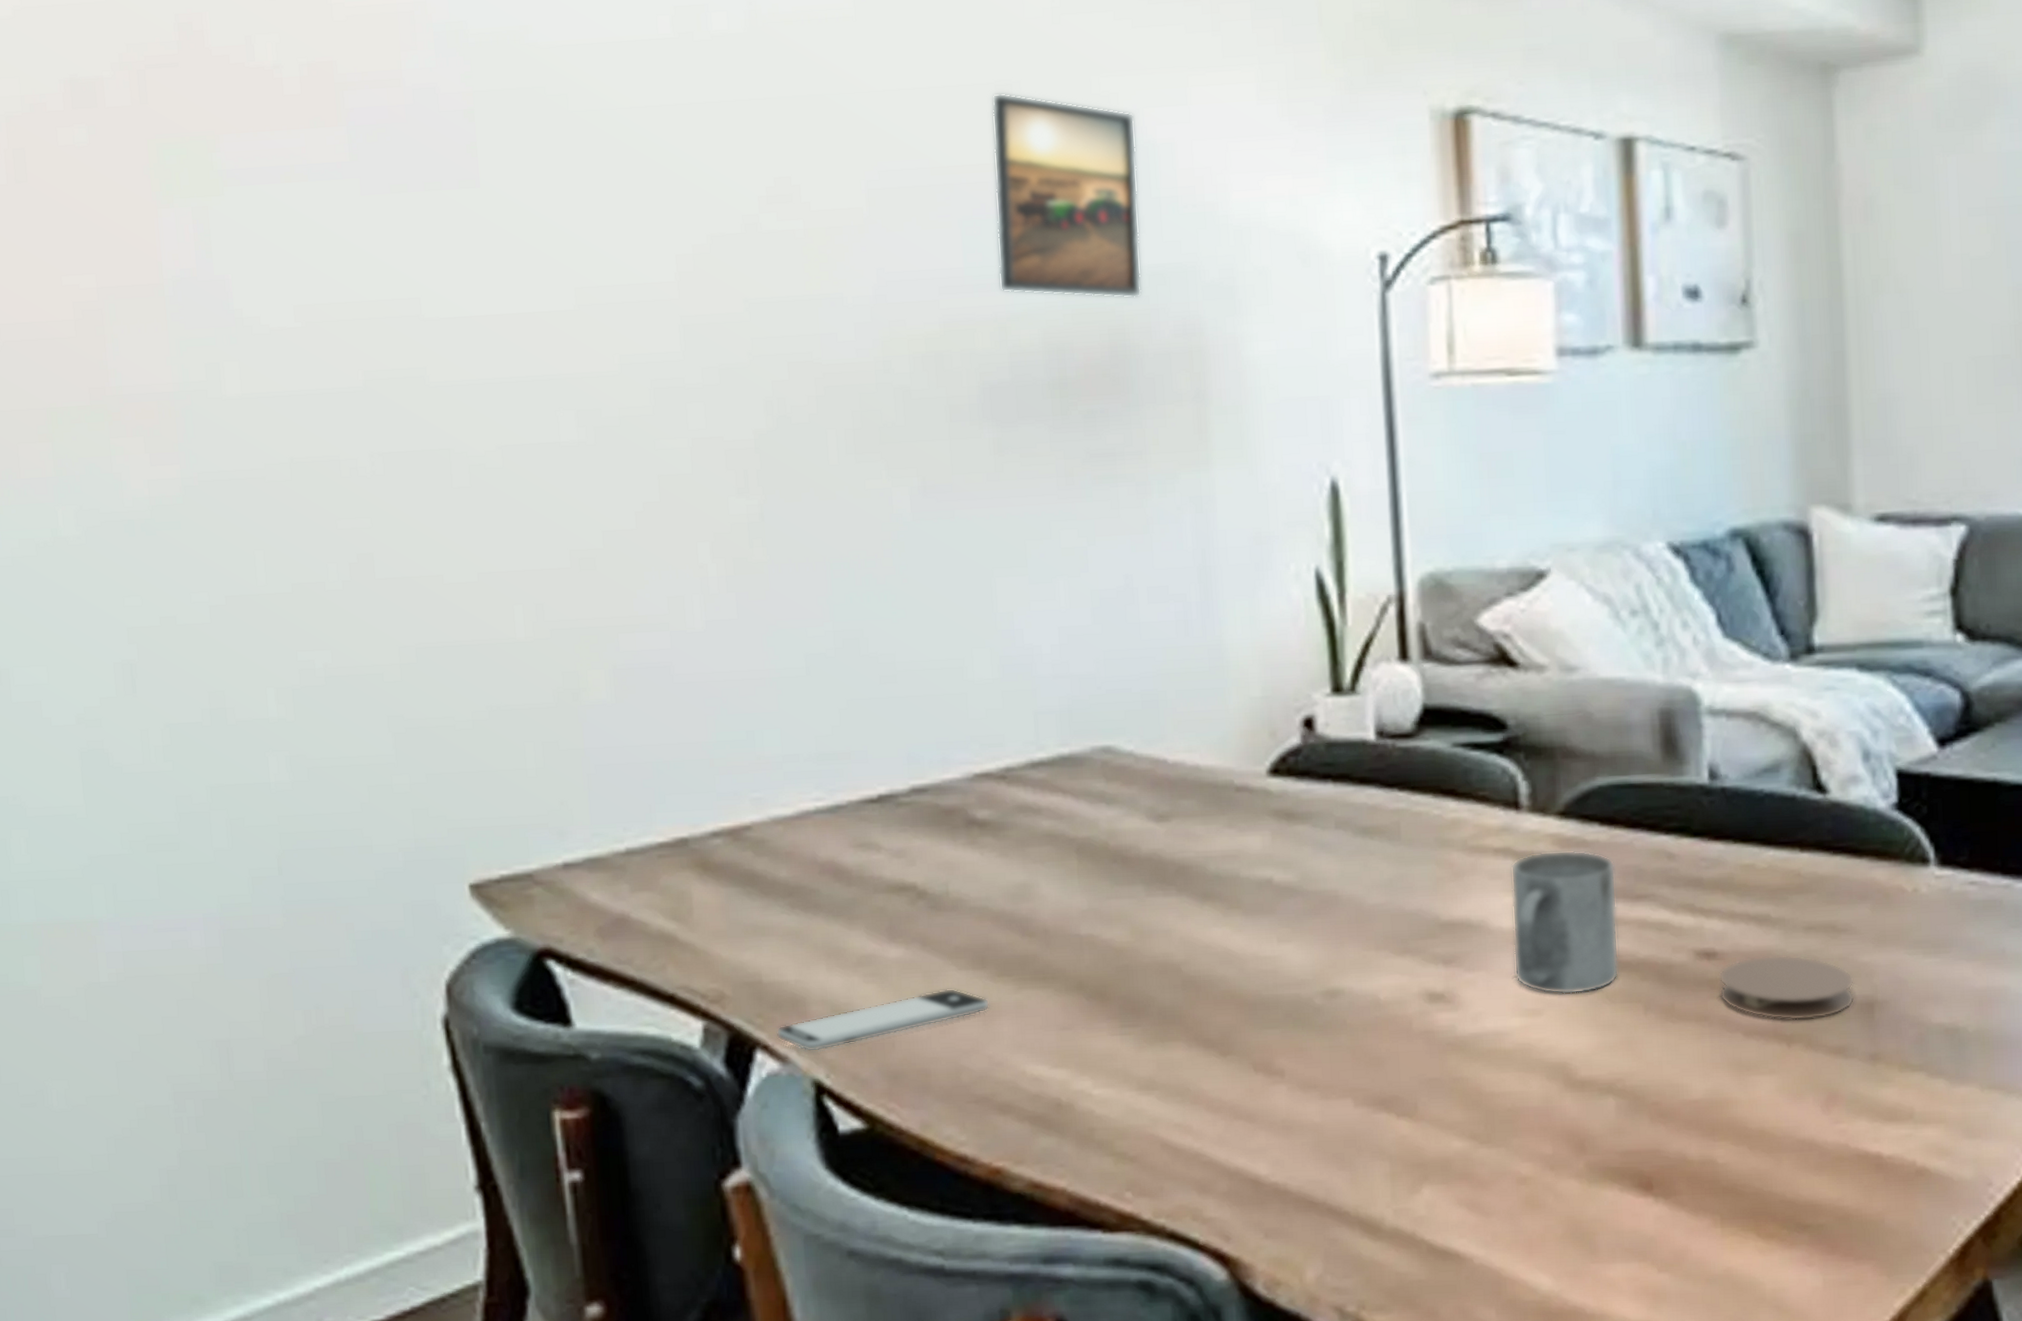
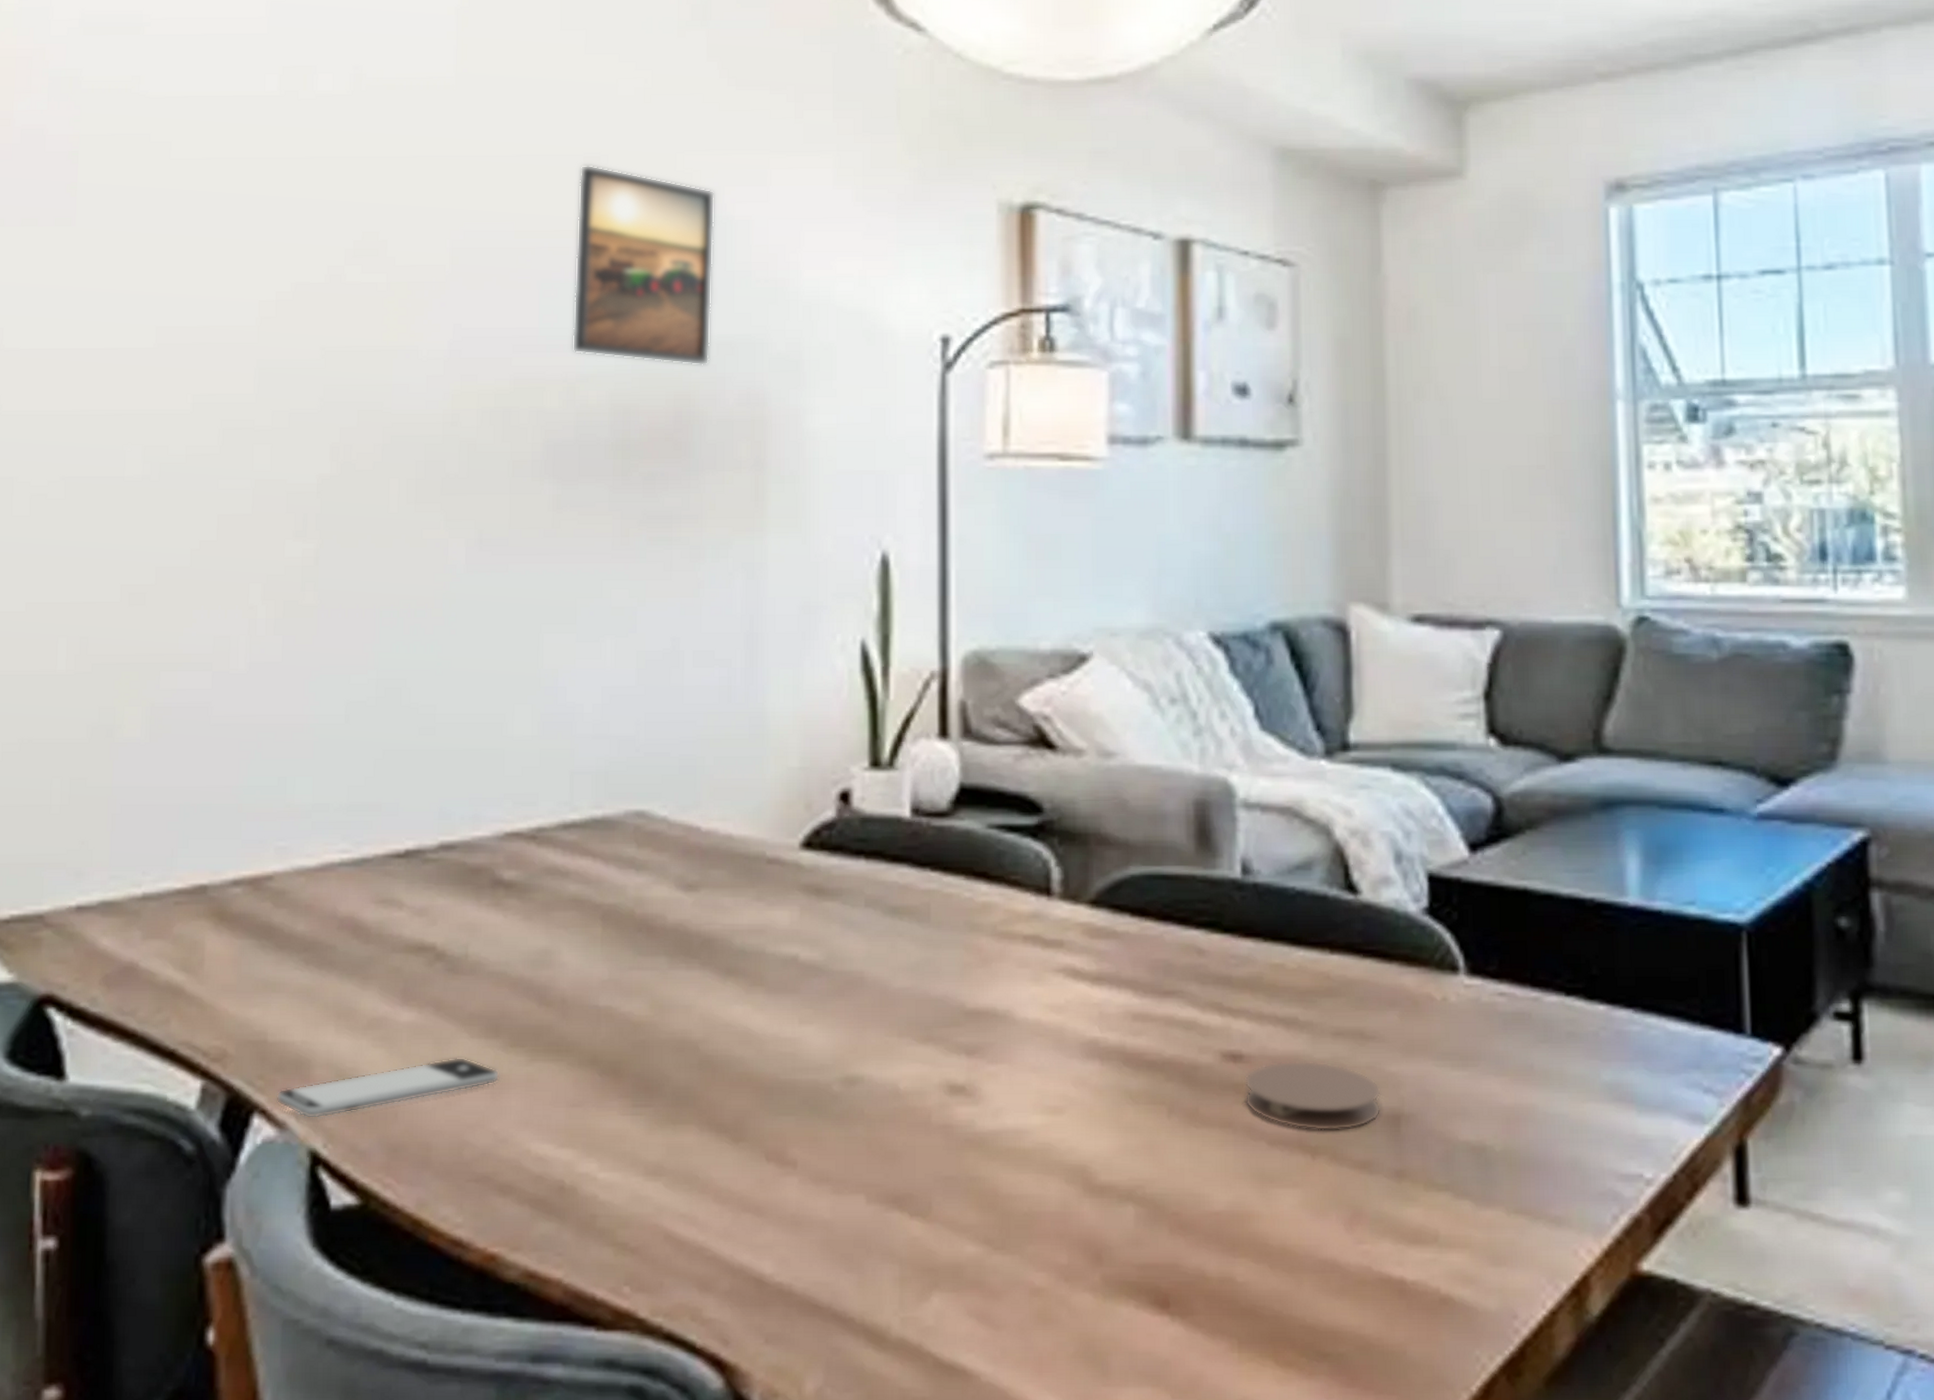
mug: present [1510,850,1619,995] -> none [1038,941,1145,1093]

